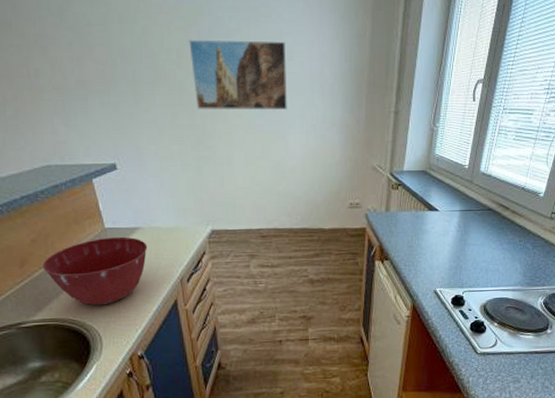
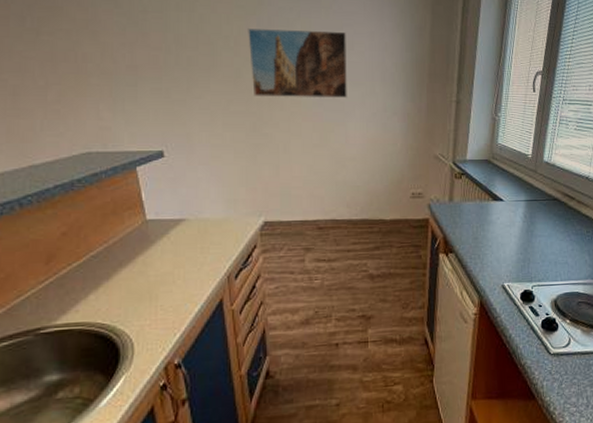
mixing bowl: present [42,236,148,306] -> none [71,229,193,307]

